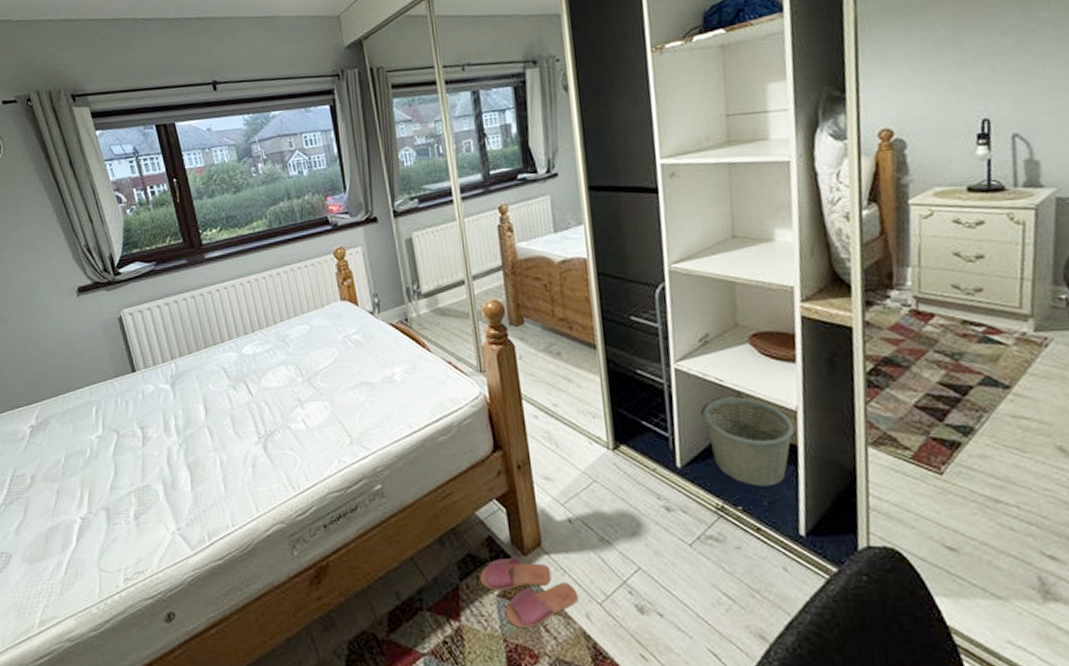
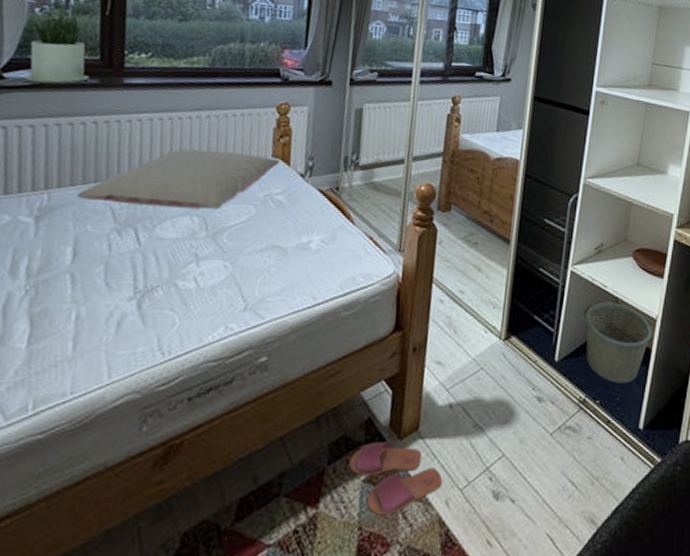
planter: none [124,209,179,273] -> present [24,12,90,85]
pillow: none [195,301,349,364] -> present [77,148,280,210]

